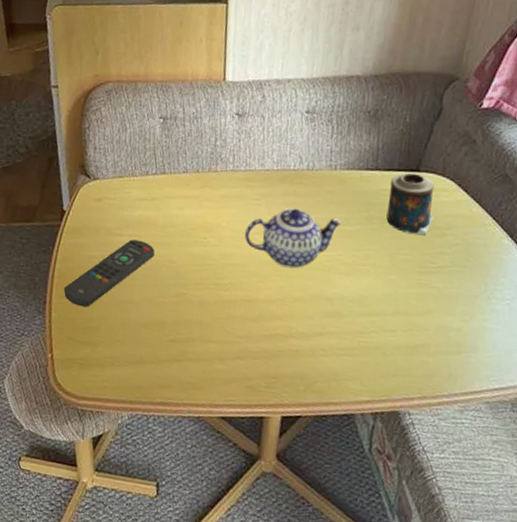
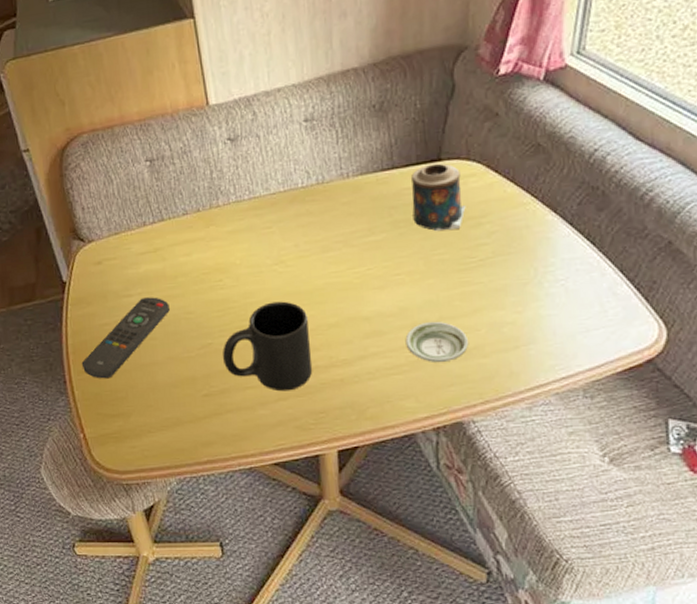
mug: none [193,267,277,352] -> present [222,301,312,392]
teapot: present [244,208,342,269] -> none [261,228,365,295]
saucer: none [360,313,417,354] -> present [405,321,469,363]

